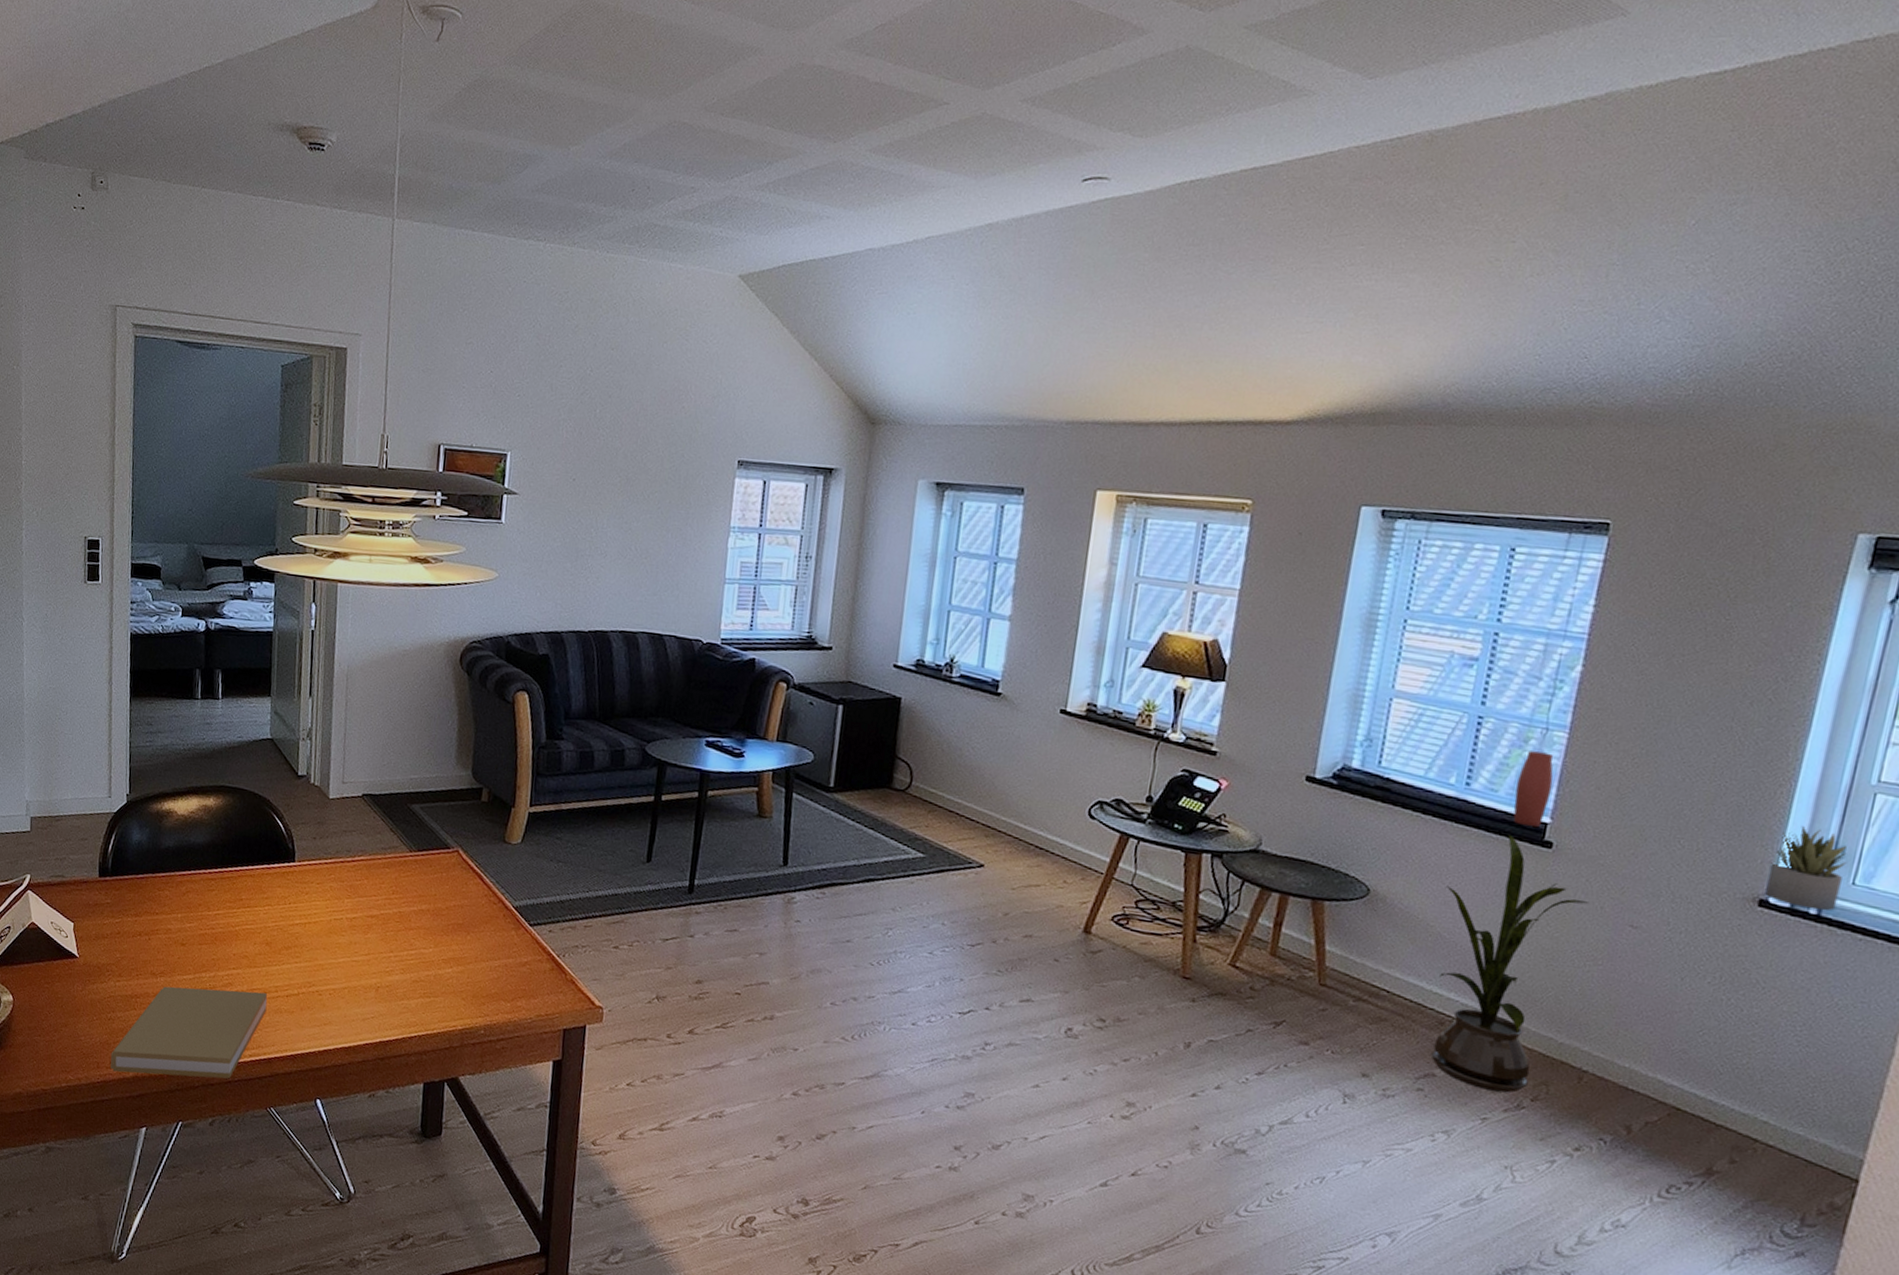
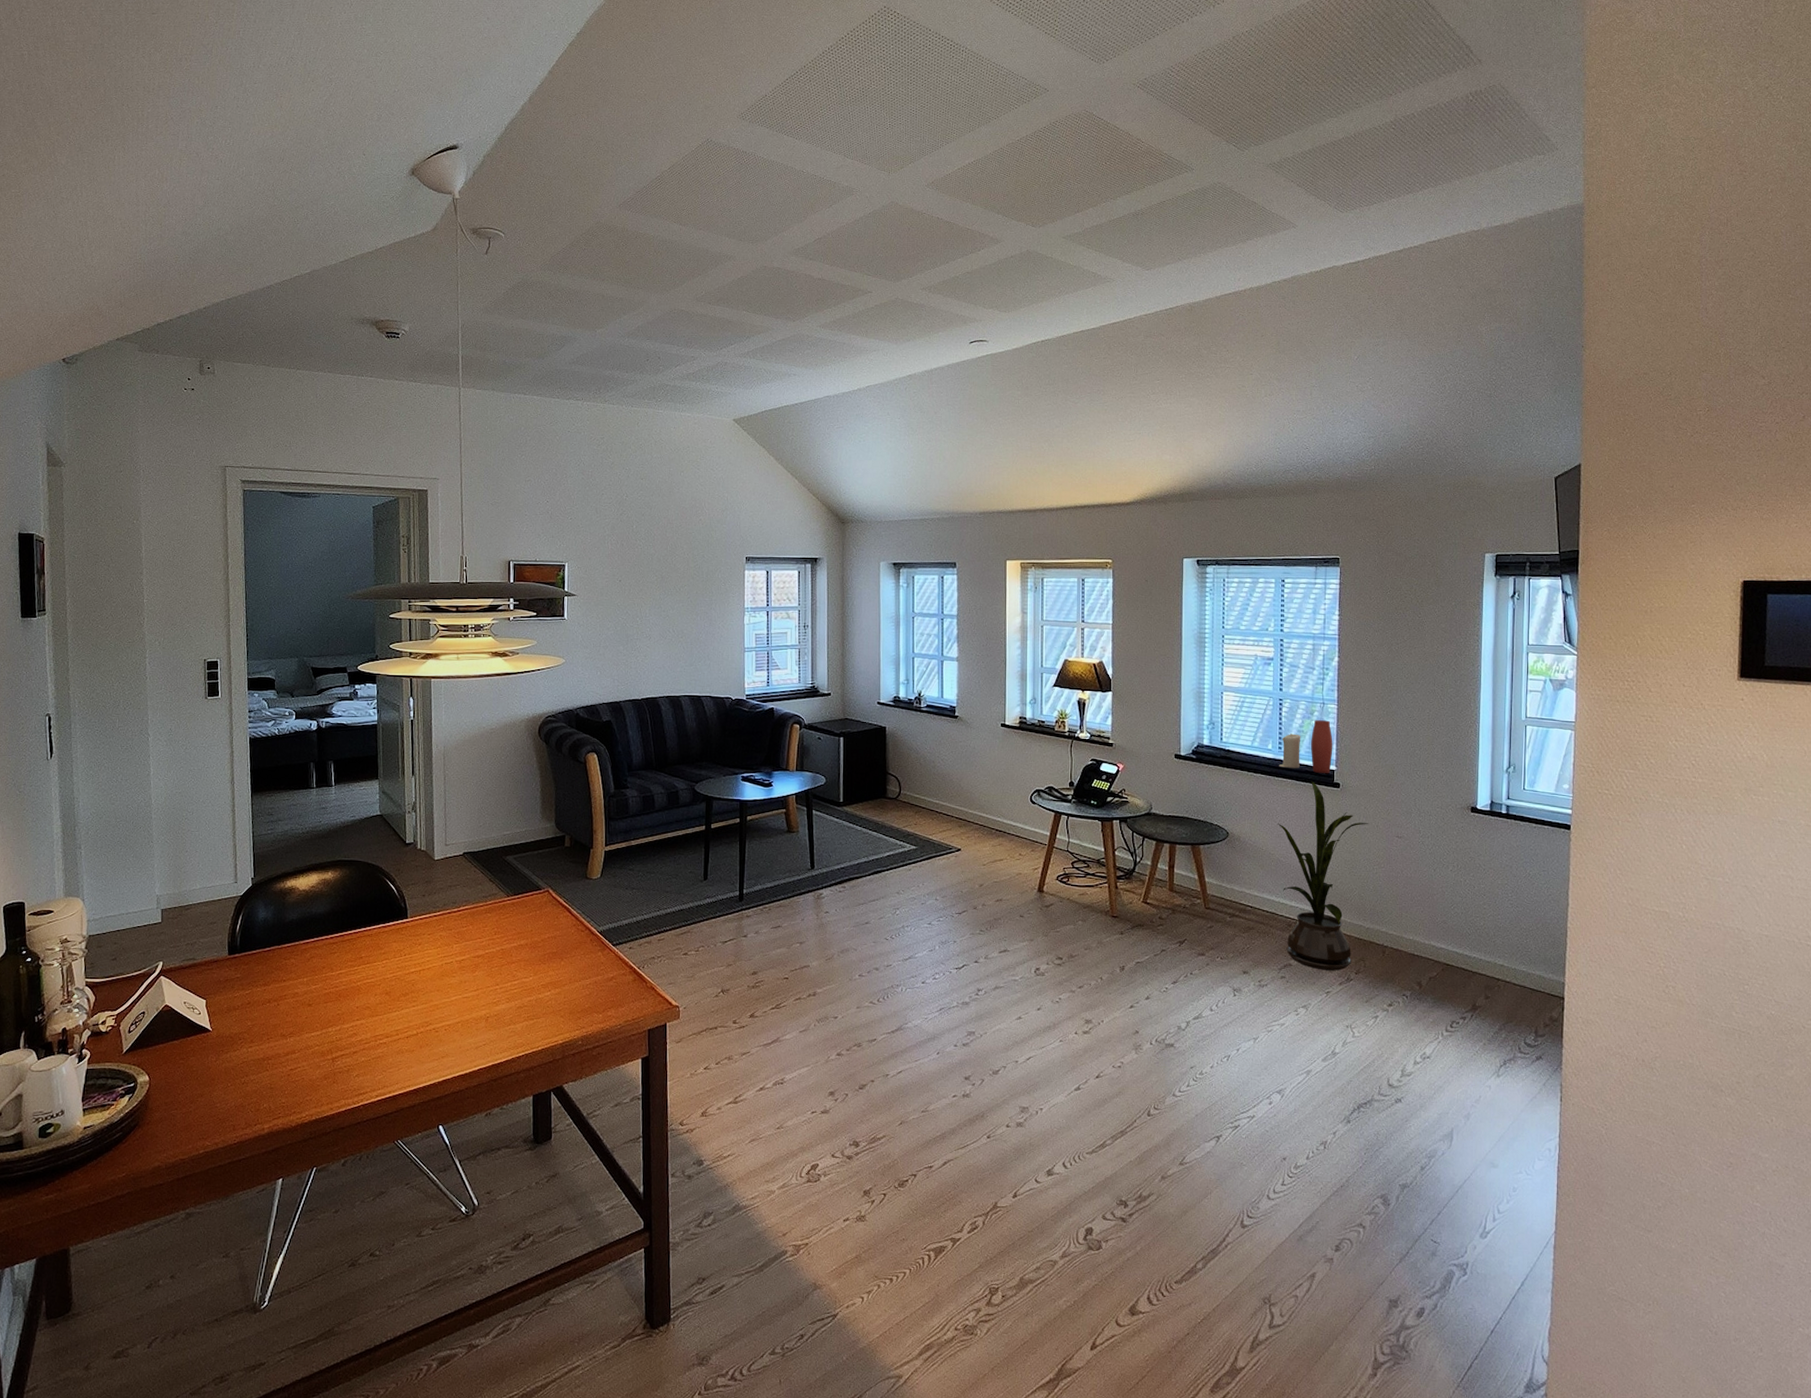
book: present [110,986,268,1079] -> none [245,1037,390,1131]
candle: none [1461,765,1504,816] -> present [1278,734,1301,769]
succulent plant: present [1765,826,1847,911] -> none [1474,753,1518,810]

